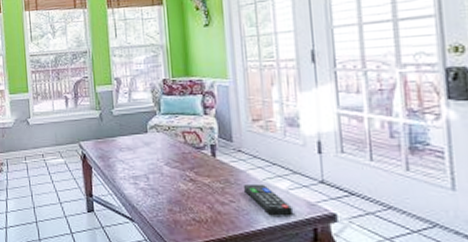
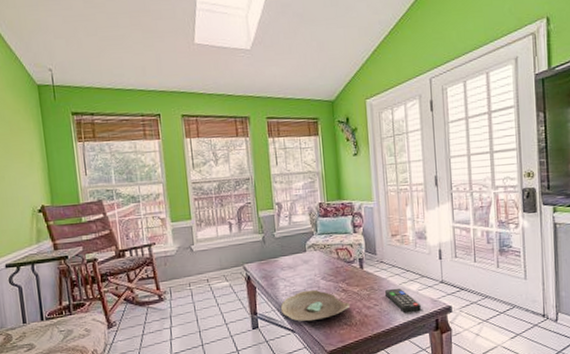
decorative bowl: none [118,176,199,211] -> present [280,289,350,322]

